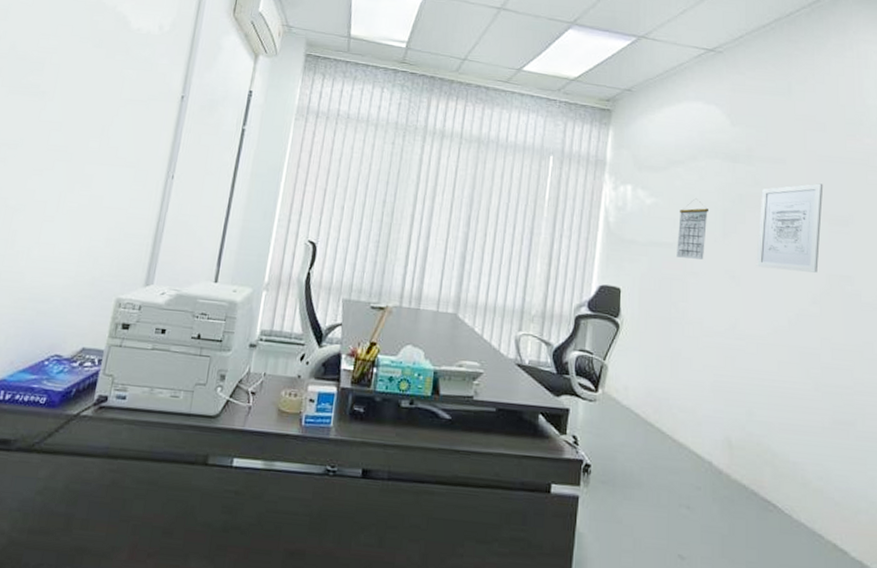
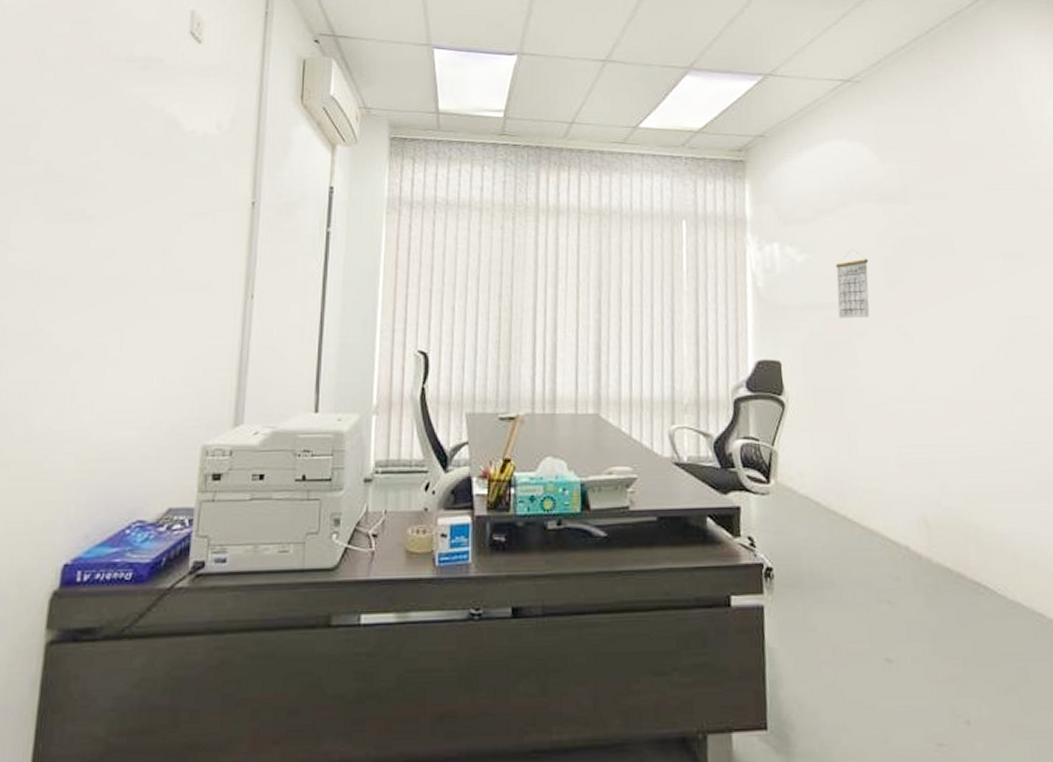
wall art: present [756,183,824,273] -> none [924,216,998,318]

